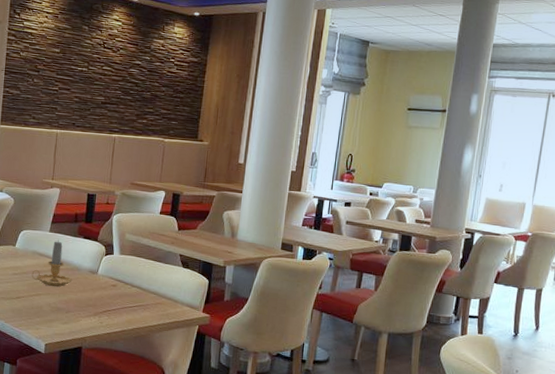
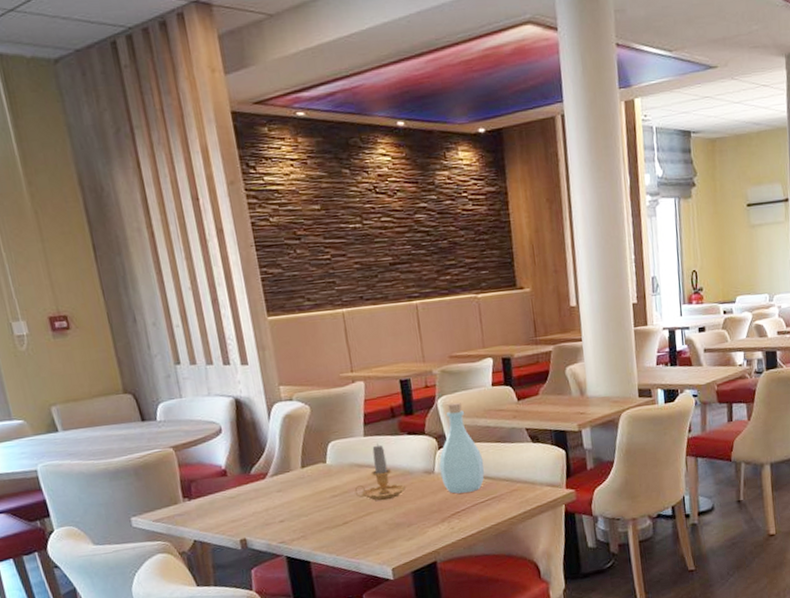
bottle: none [102,220,139,297] -> present [439,402,485,494]

